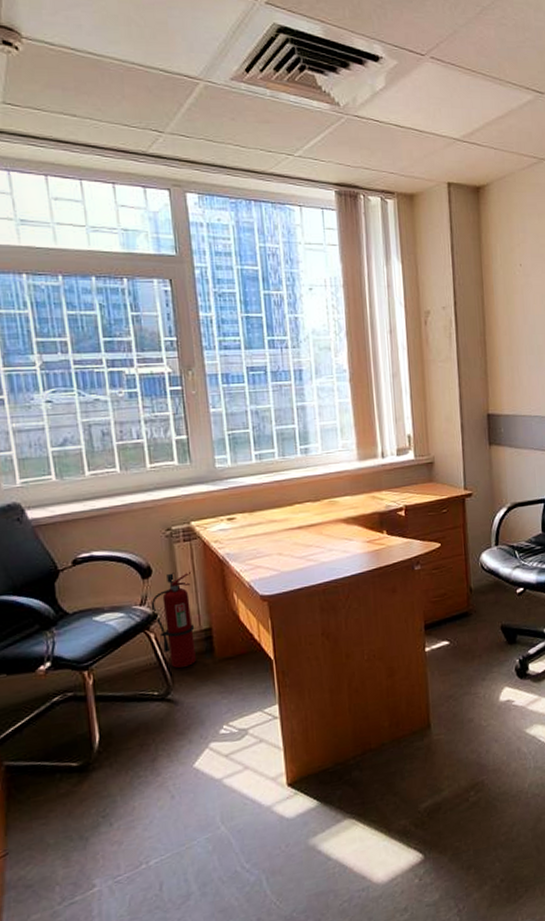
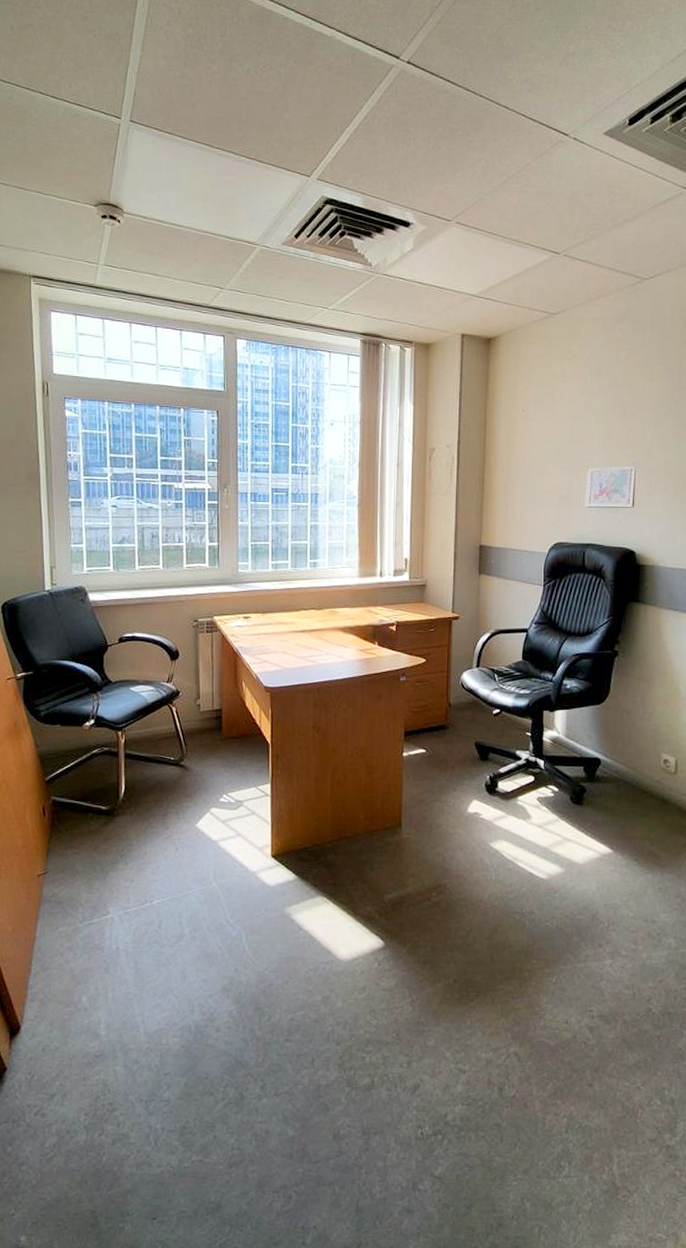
fire extinguisher: present [151,571,196,669] -> none [175,658,211,740]

